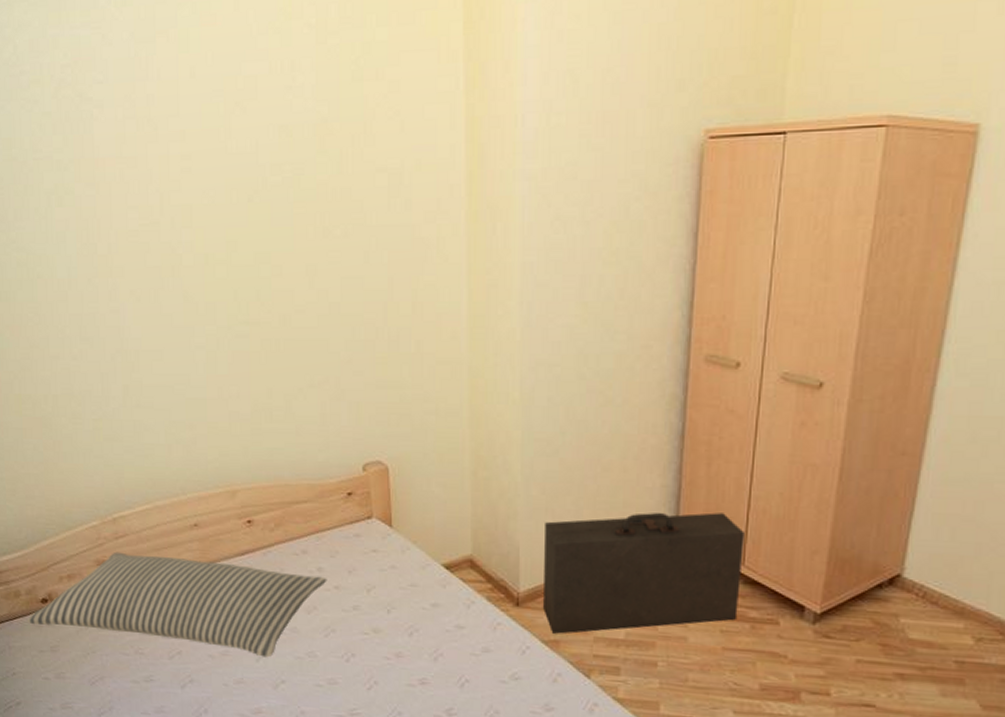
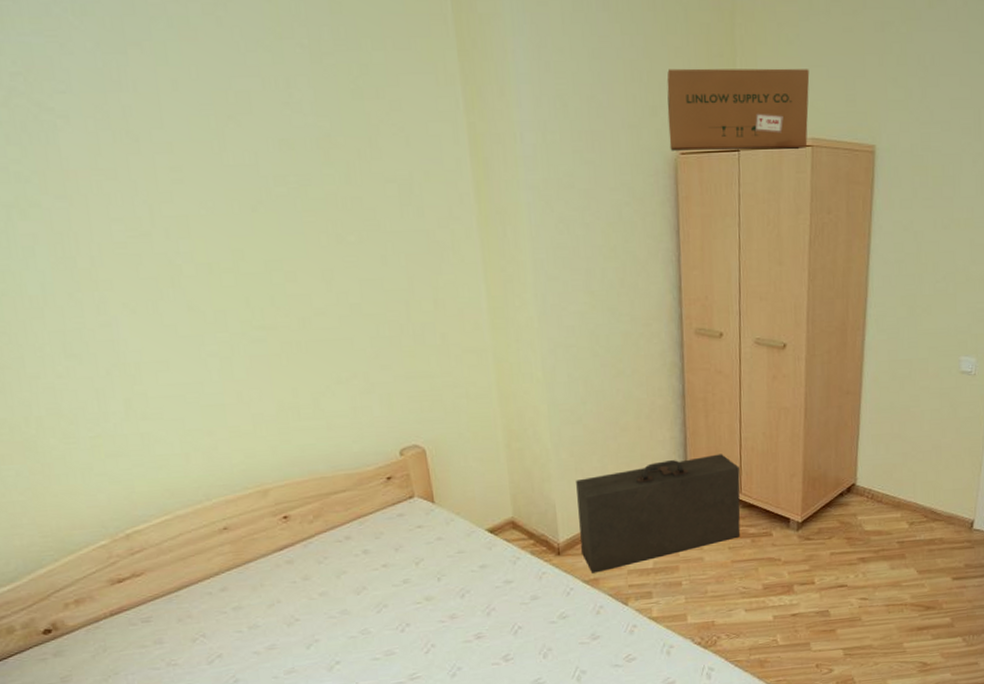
pillow: present [26,551,327,658] -> none [26,558,374,659]
box: none [696,24,894,134] -> present [666,68,810,151]

